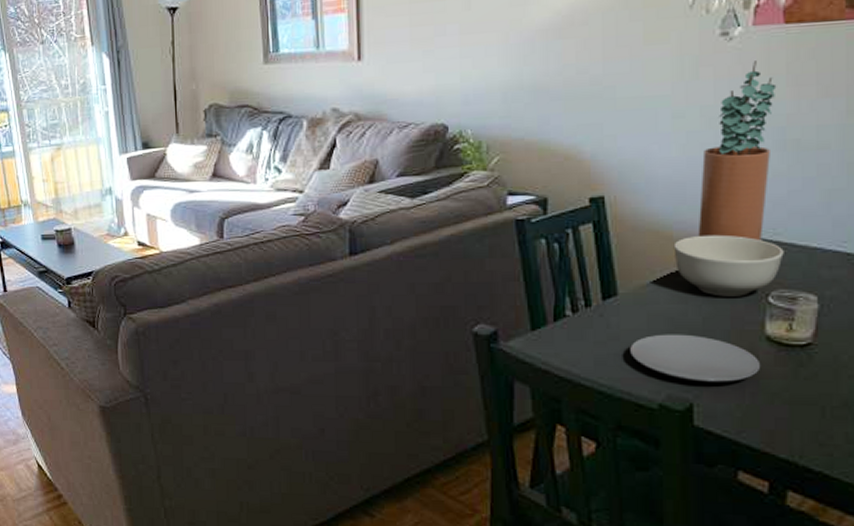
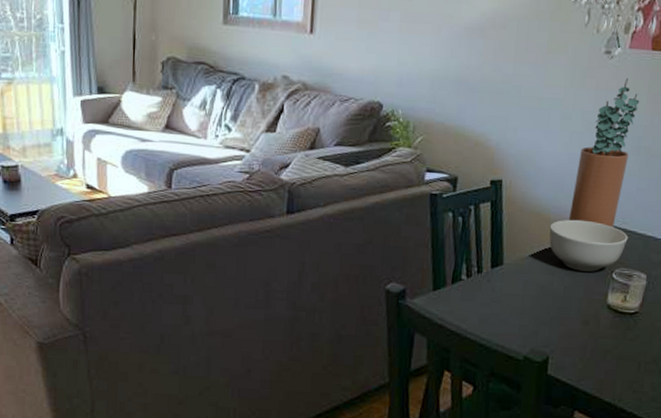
plate: present [630,334,761,384] -> none [507,299,601,341]

